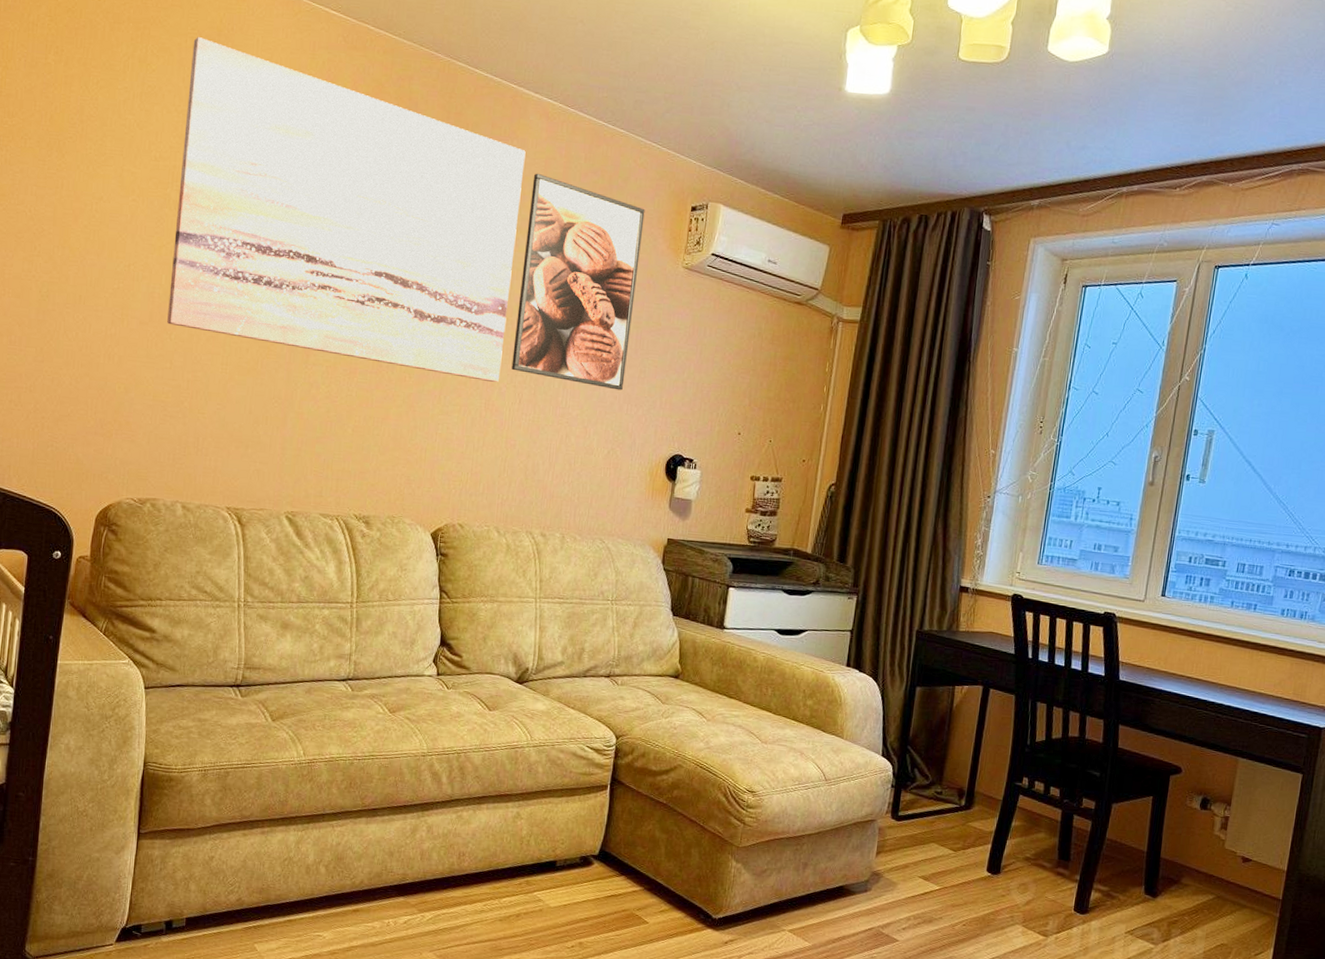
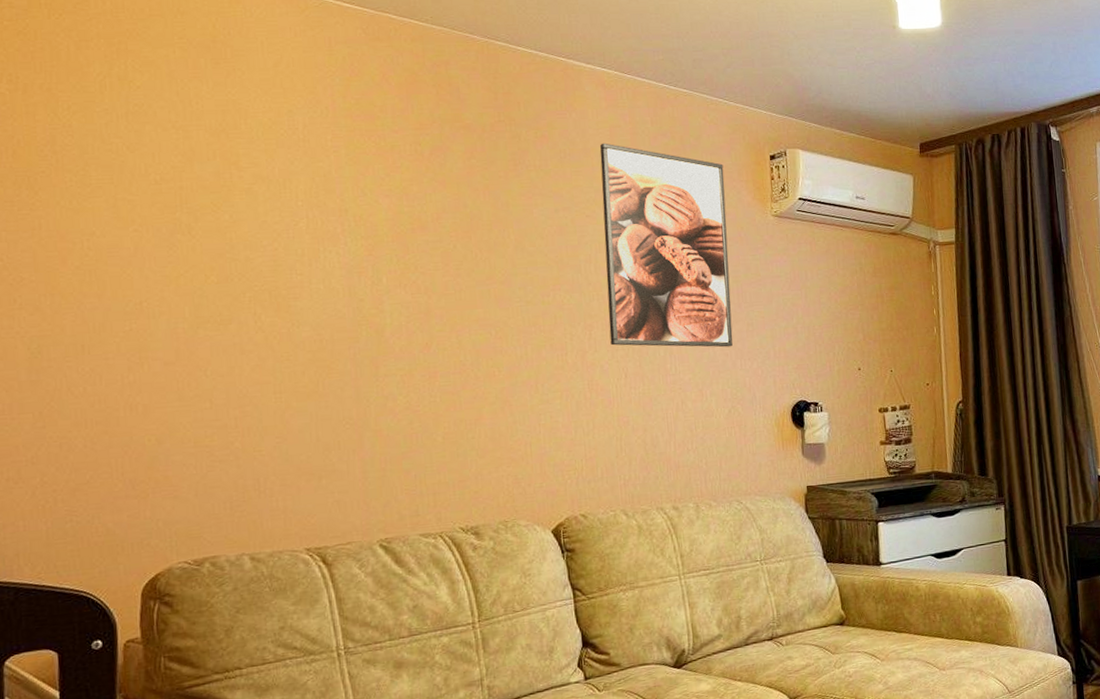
wall art: present [167,37,526,382] -> none [183,46,599,362]

